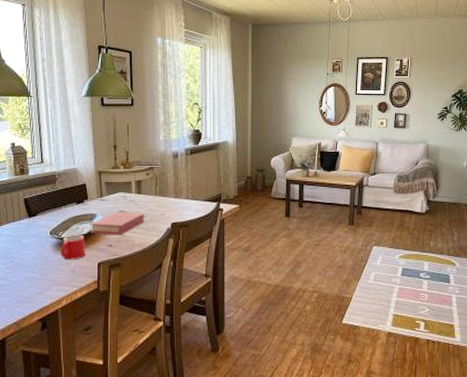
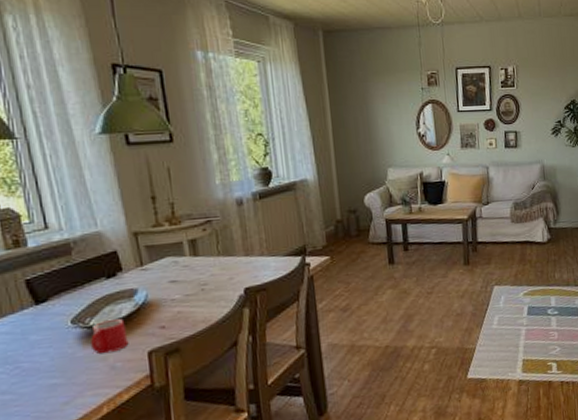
book: present [90,212,144,235] -> none [130,280,207,315]

